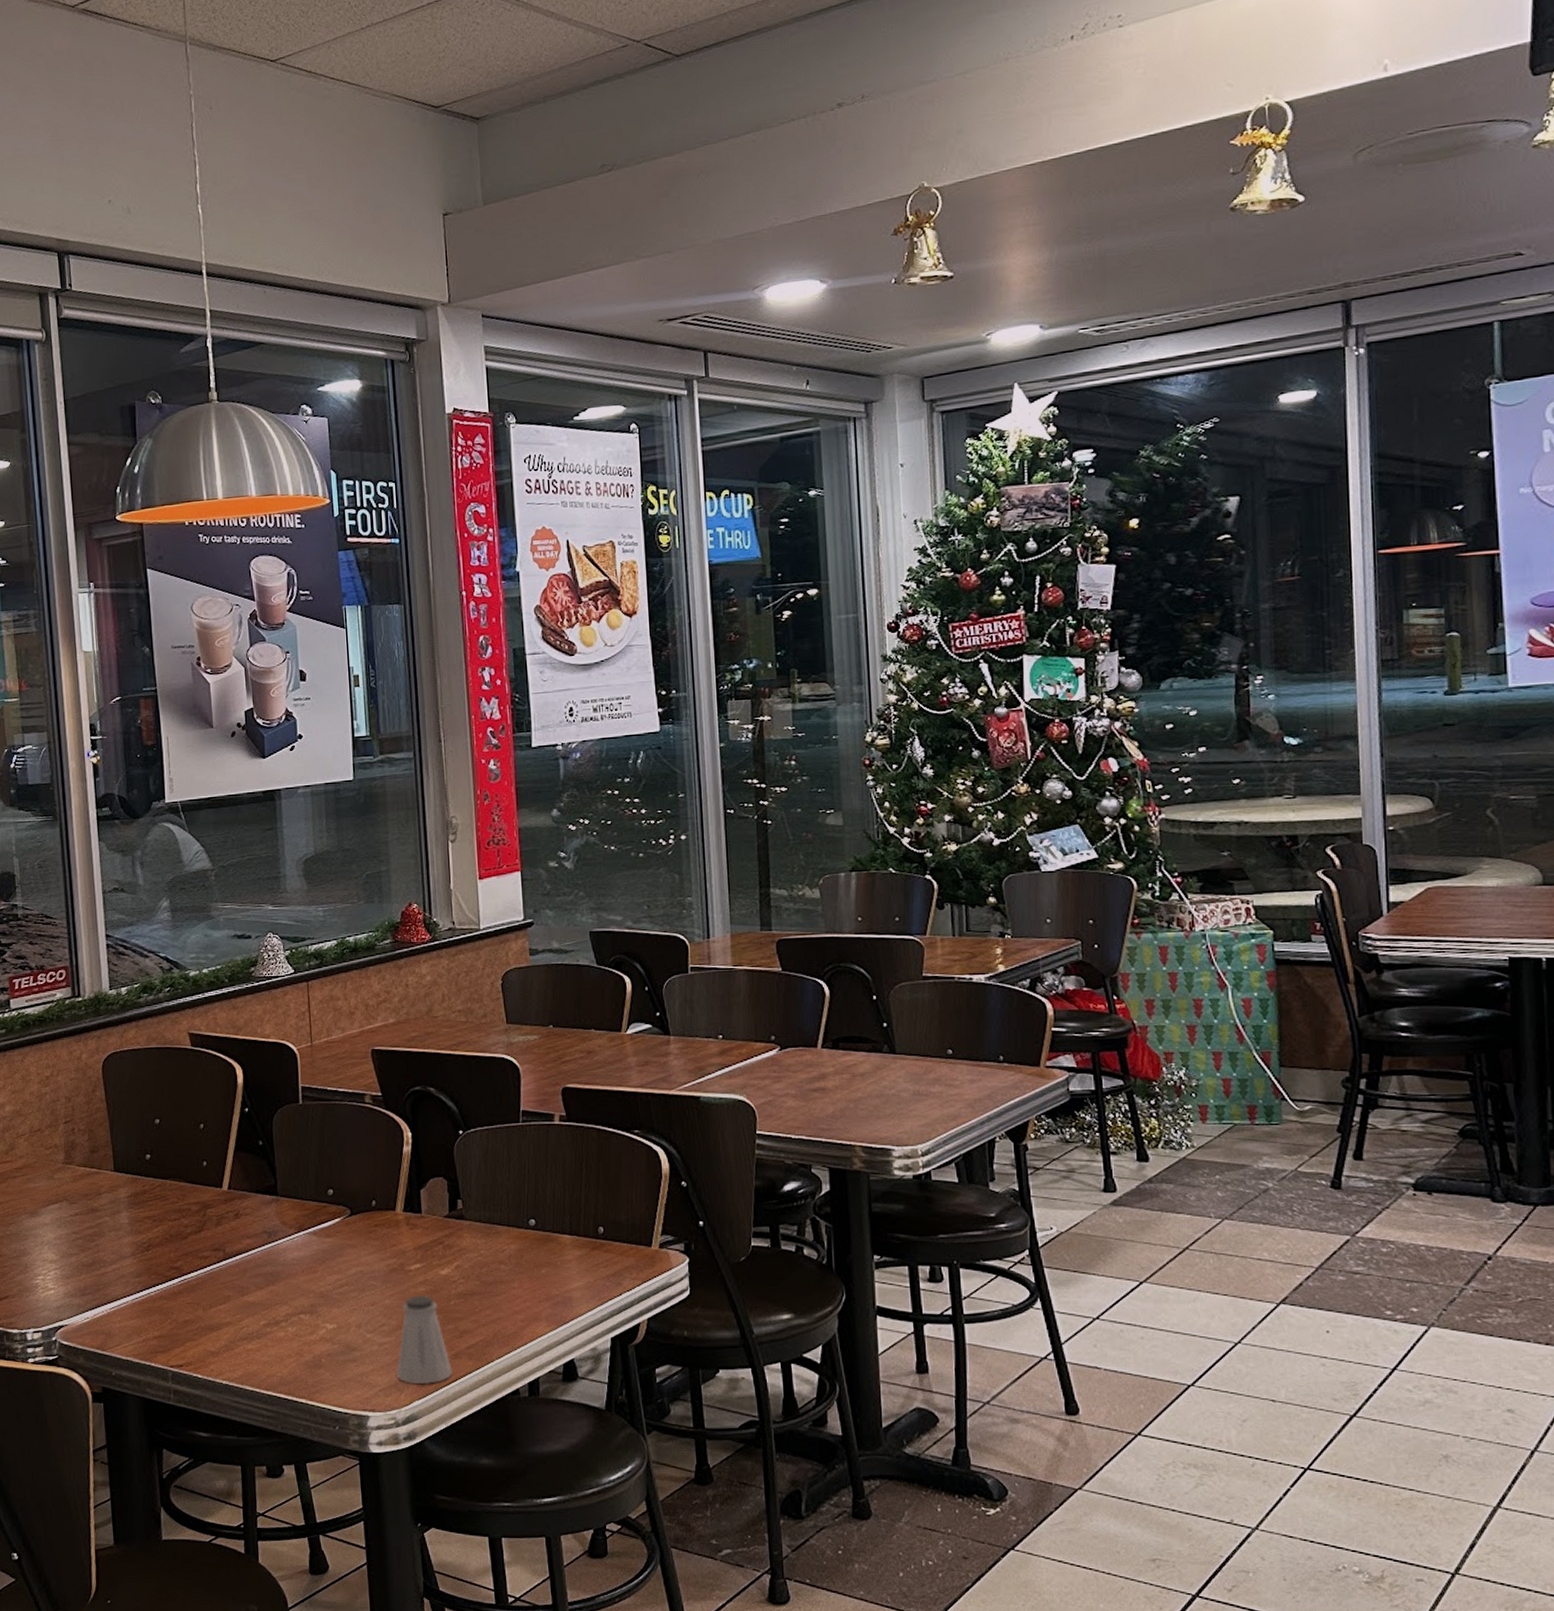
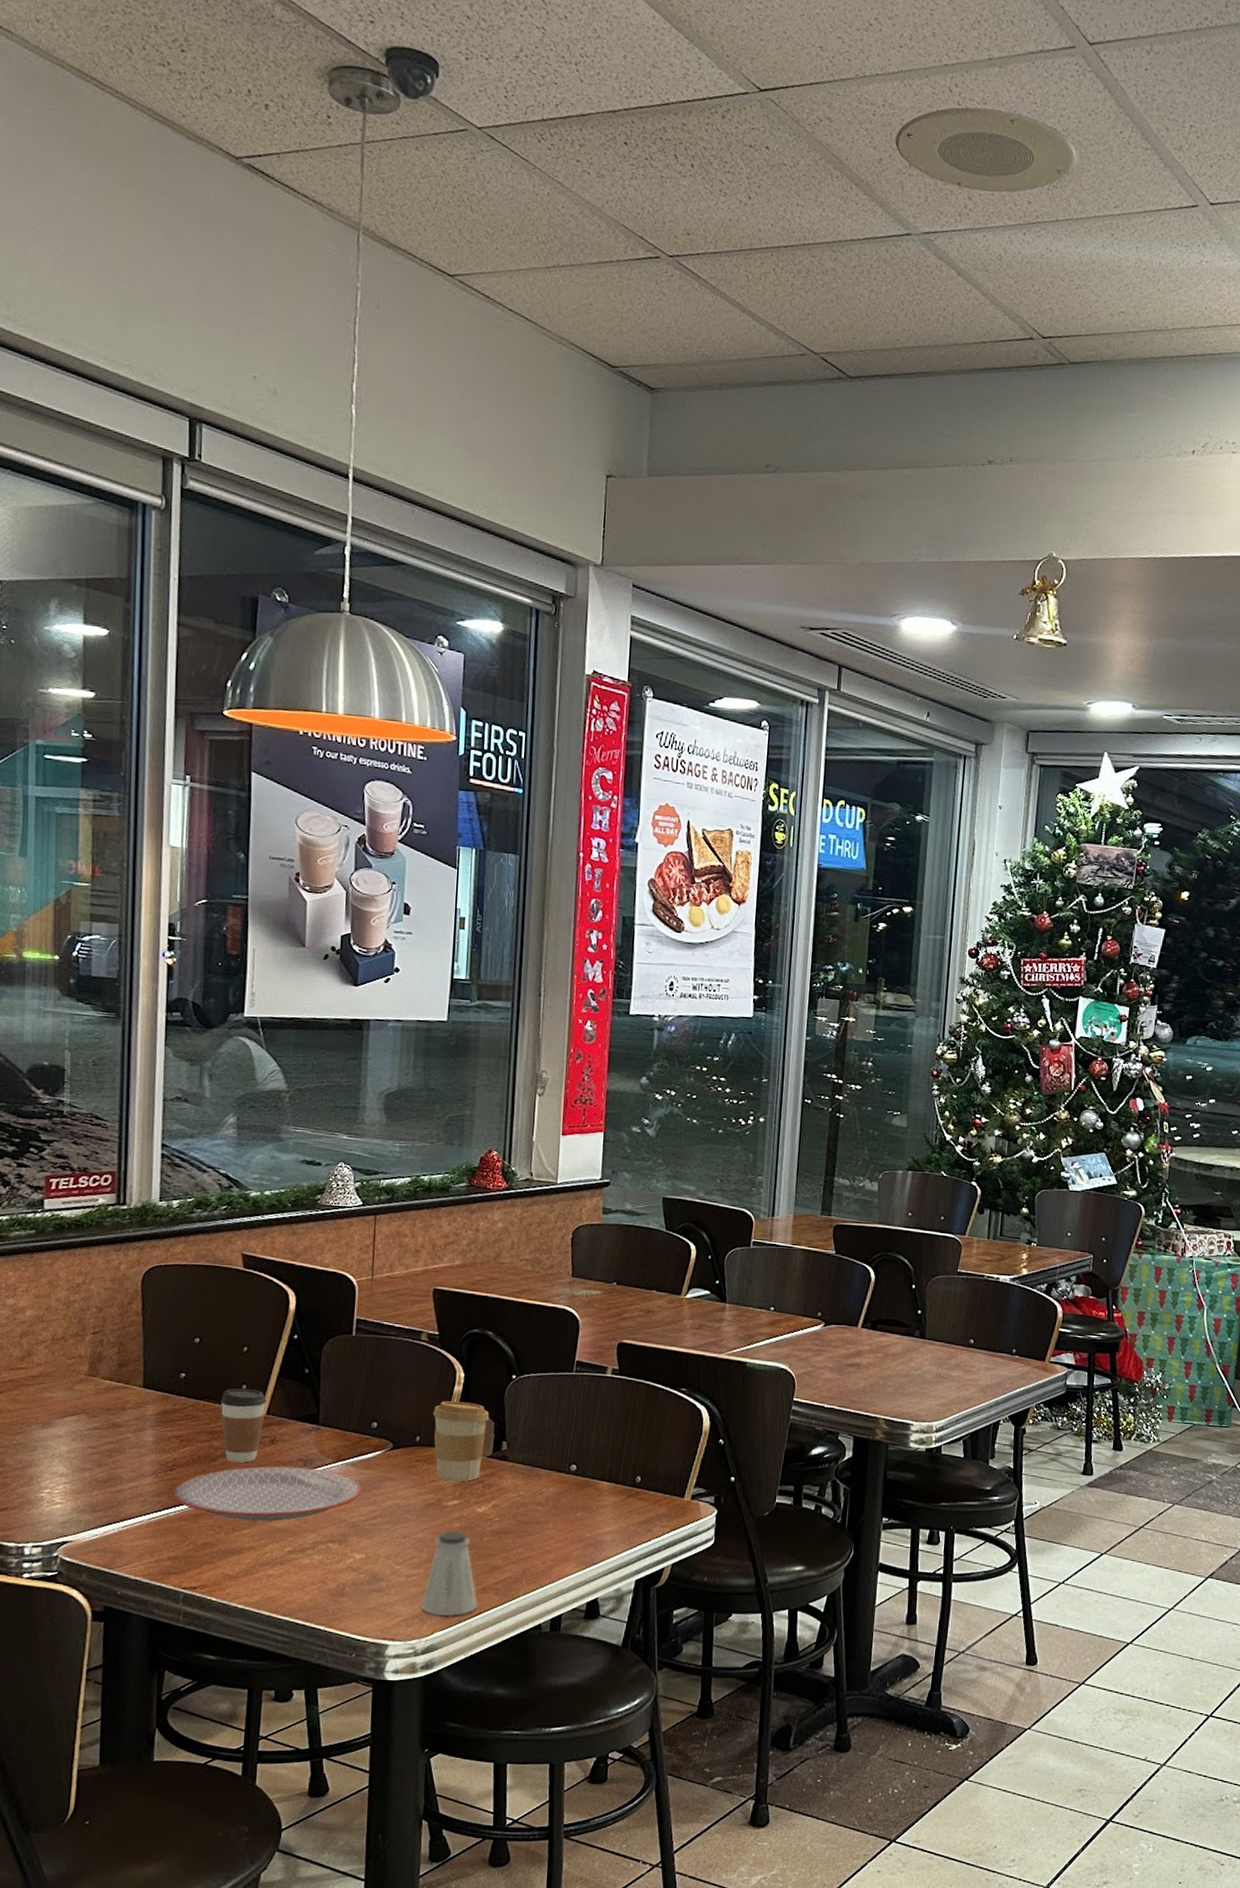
plate: none [152,1240,326,1296] -> present [173,1466,362,1521]
coffee cup: none [184,1166,227,1239] -> present [220,1388,267,1463]
coffee cup: none [385,1162,442,1245] -> present [433,1401,490,1482]

